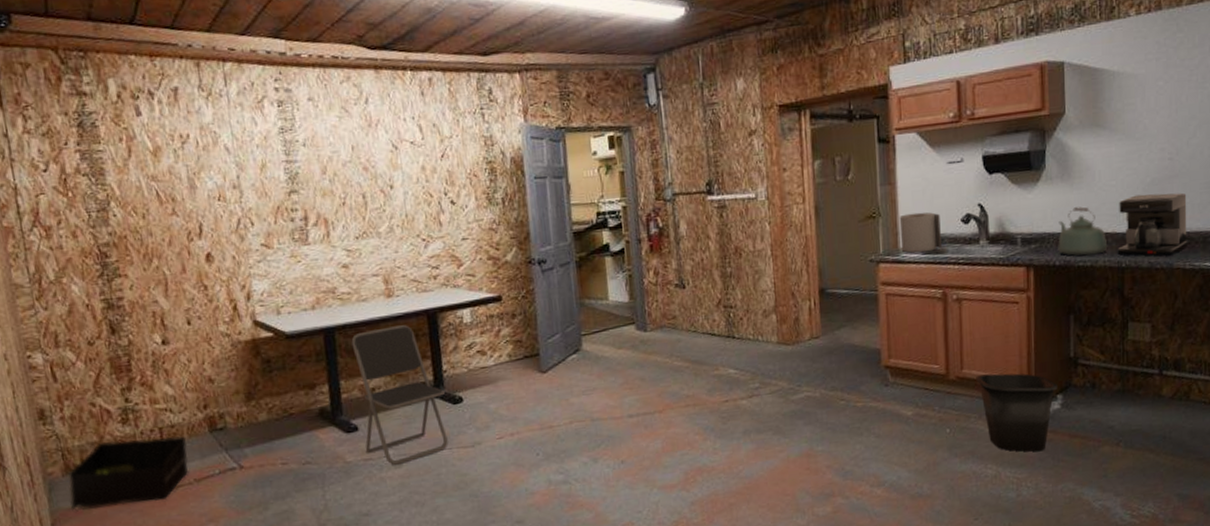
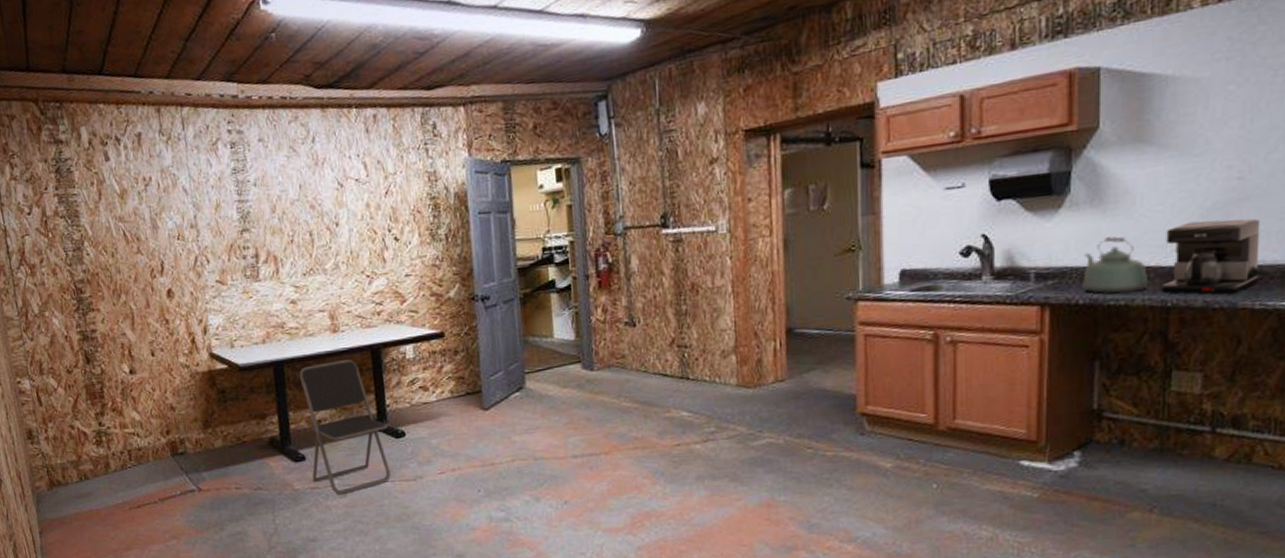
storage bin: present [68,436,189,511] -> none [52,458,154,522]
paper towel roll: present [899,212,942,253] -> none [883,244,934,290]
waste bin: present [976,373,1057,452] -> none [971,425,1075,514]

